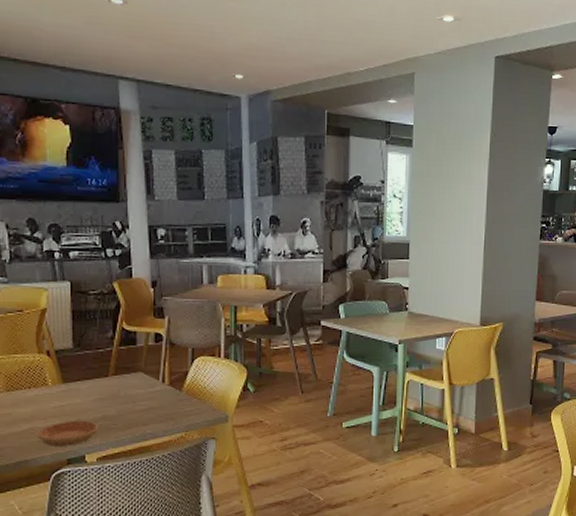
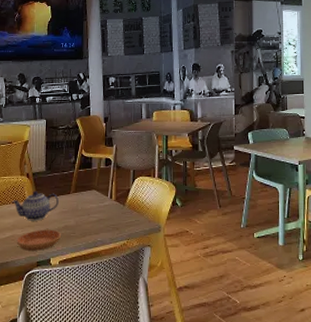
teapot: none [27,373,93,410] -> present [11,191,59,221]

